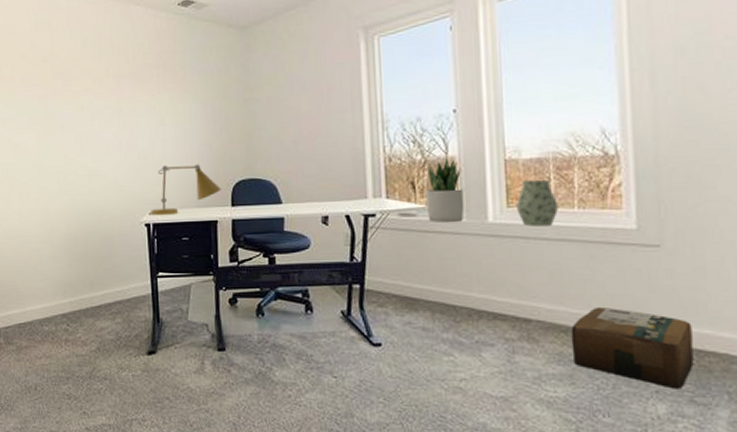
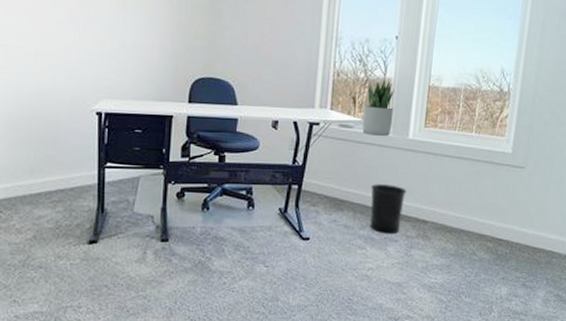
table lamp: present [148,164,221,216] -> none [101,54,180,106]
waste bin: none [449,278,496,336] -> present [370,184,407,233]
vase: present [515,179,559,227] -> none [431,105,463,146]
cardboard box: present [571,306,694,389] -> none [452,212,534,276]

